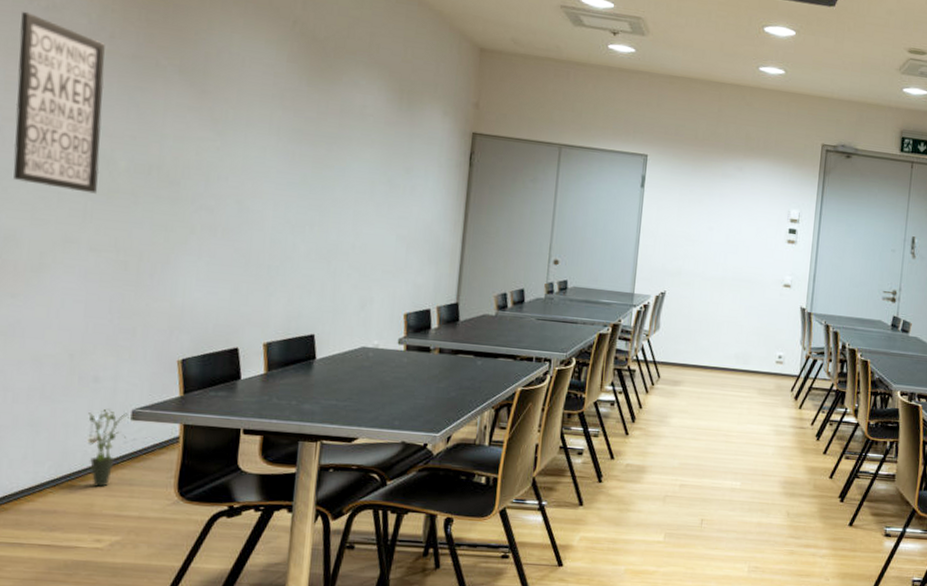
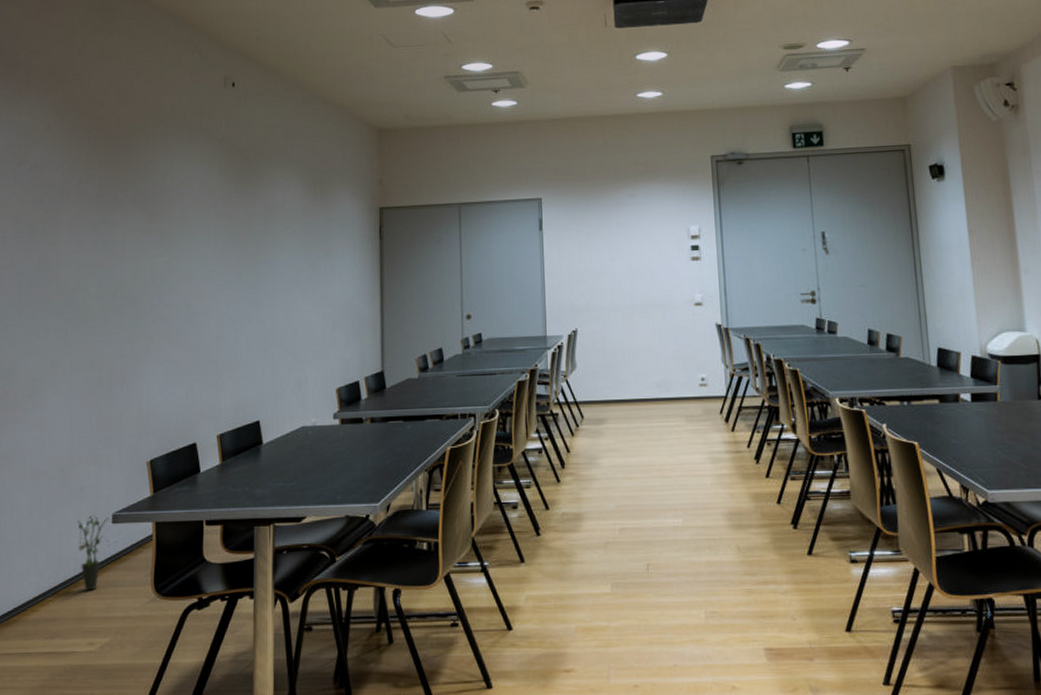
wall art: present [13,11,105,194] -> none [10,174,76,321]

